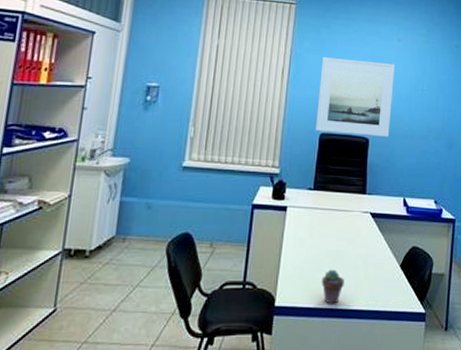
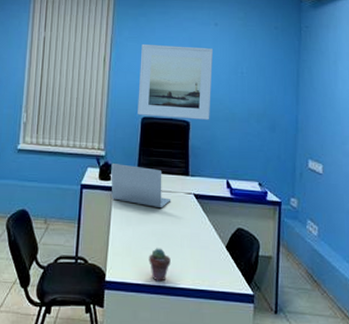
laptop: none [285,182,347,228] -> present [111,163,171,209]

